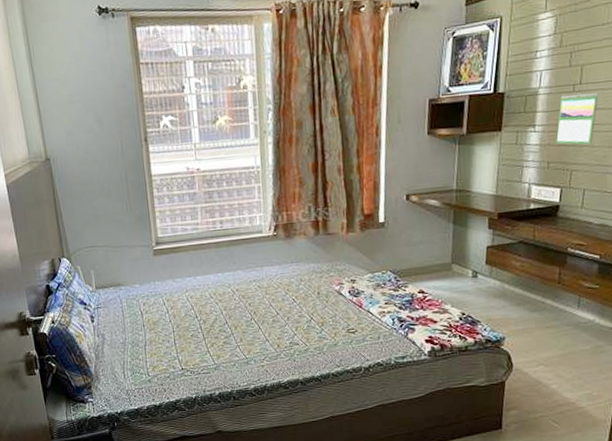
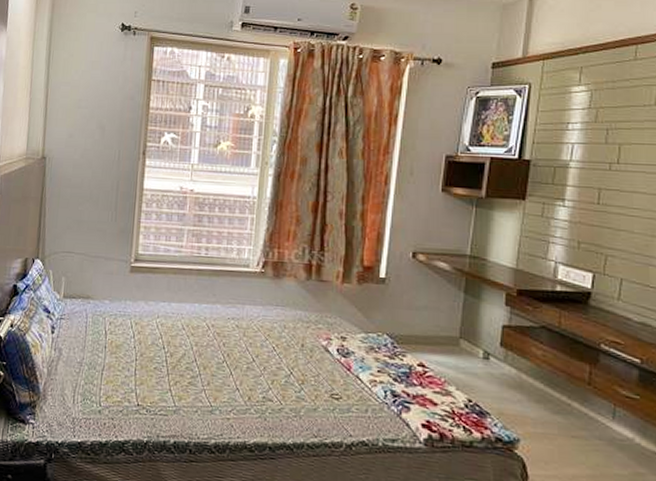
calendar: present [555,93,599,145] -> none [587,172,639,230]

